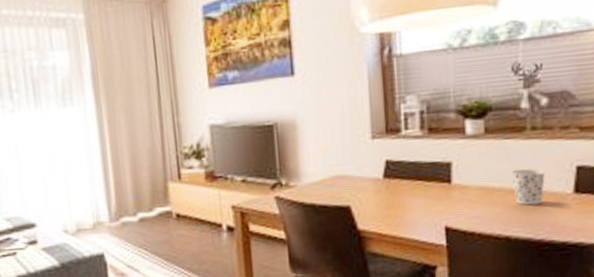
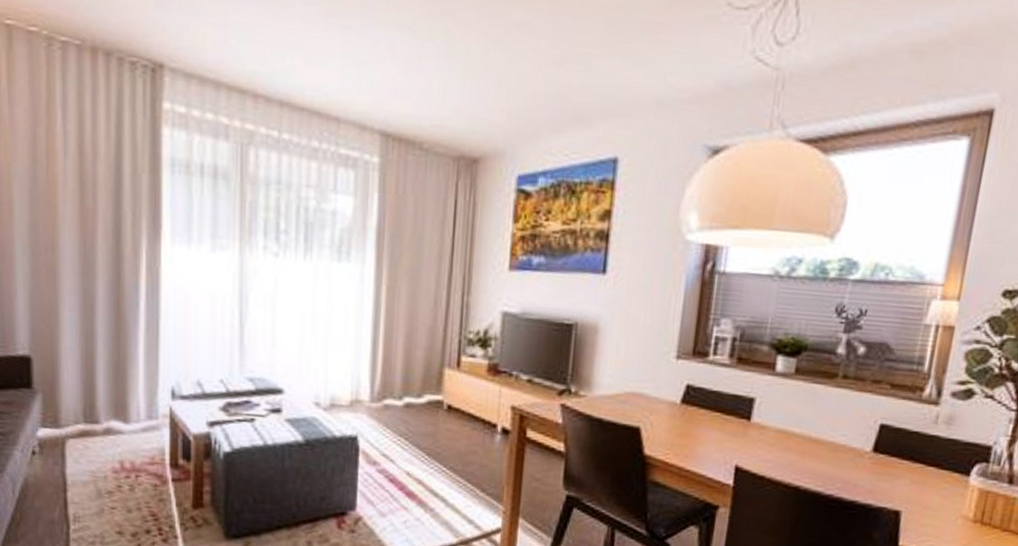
cup: present [511,168,546,206] -> none [812,417,849,458]

